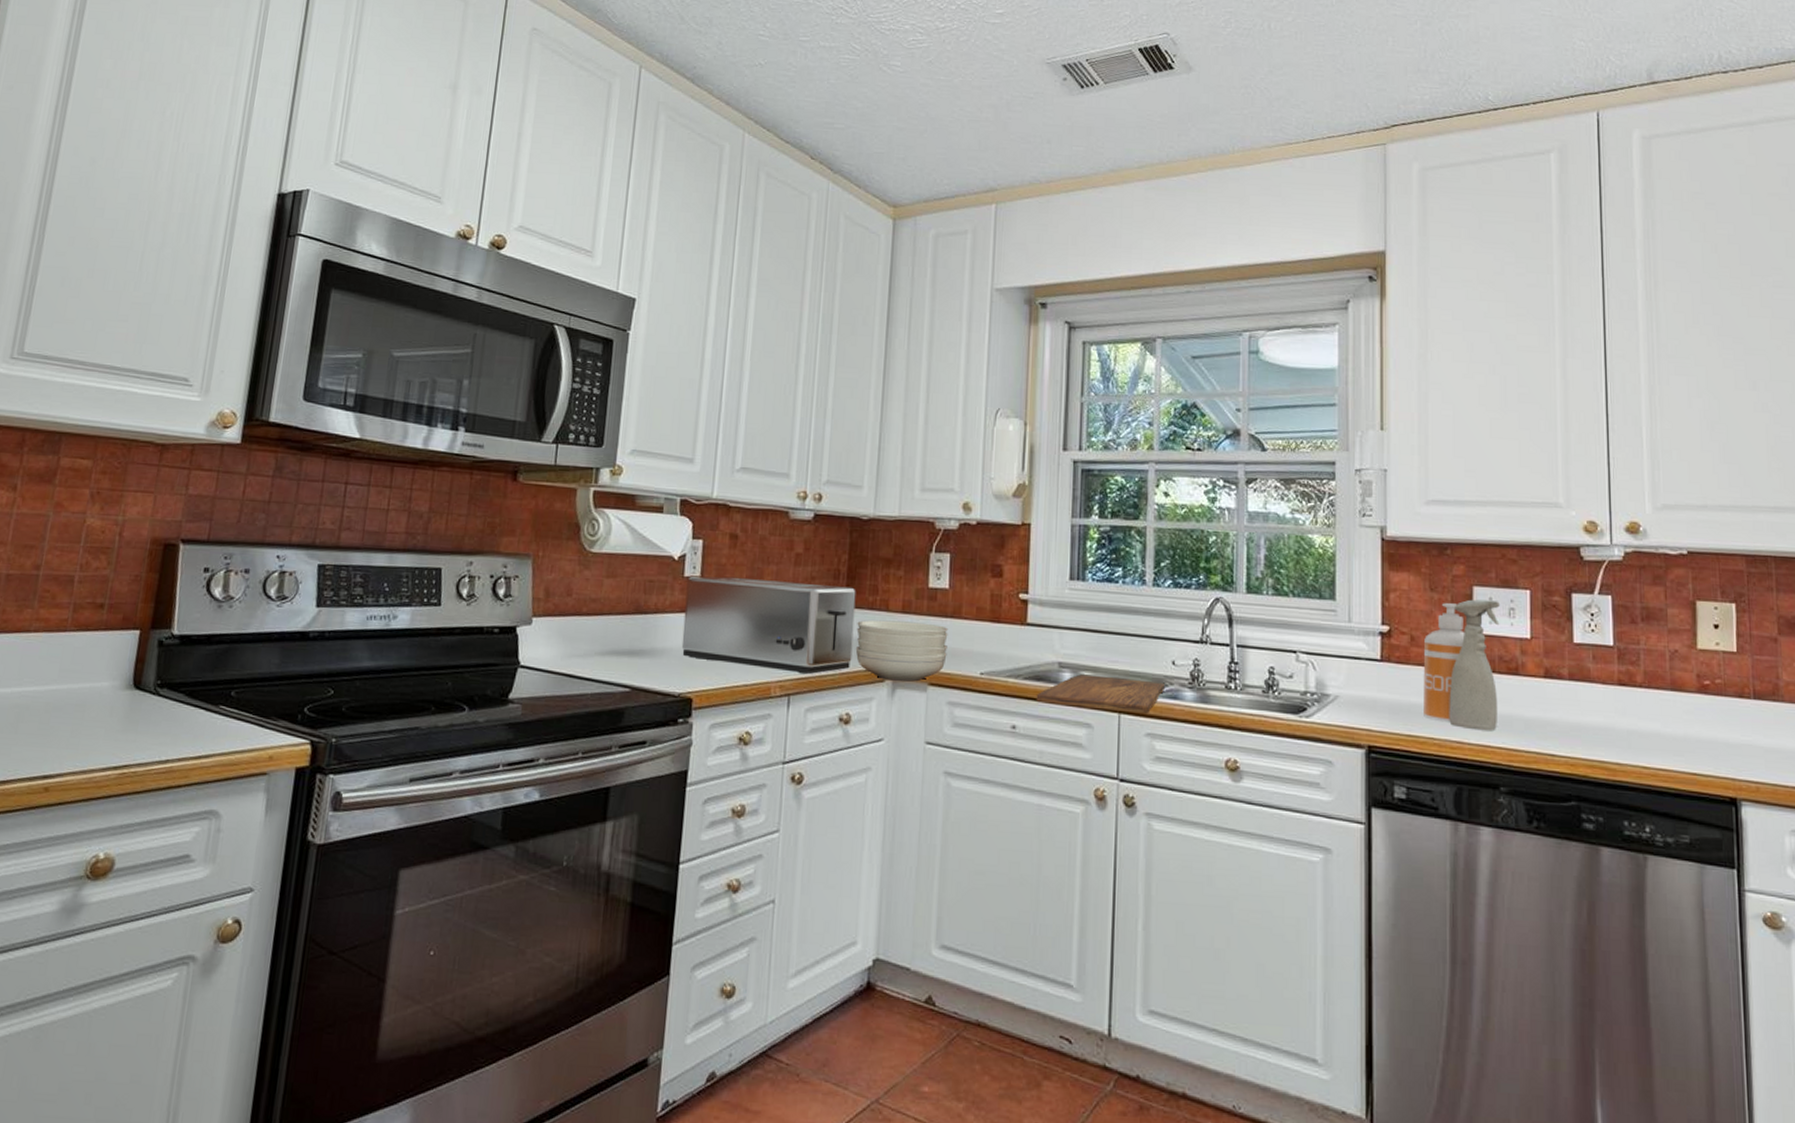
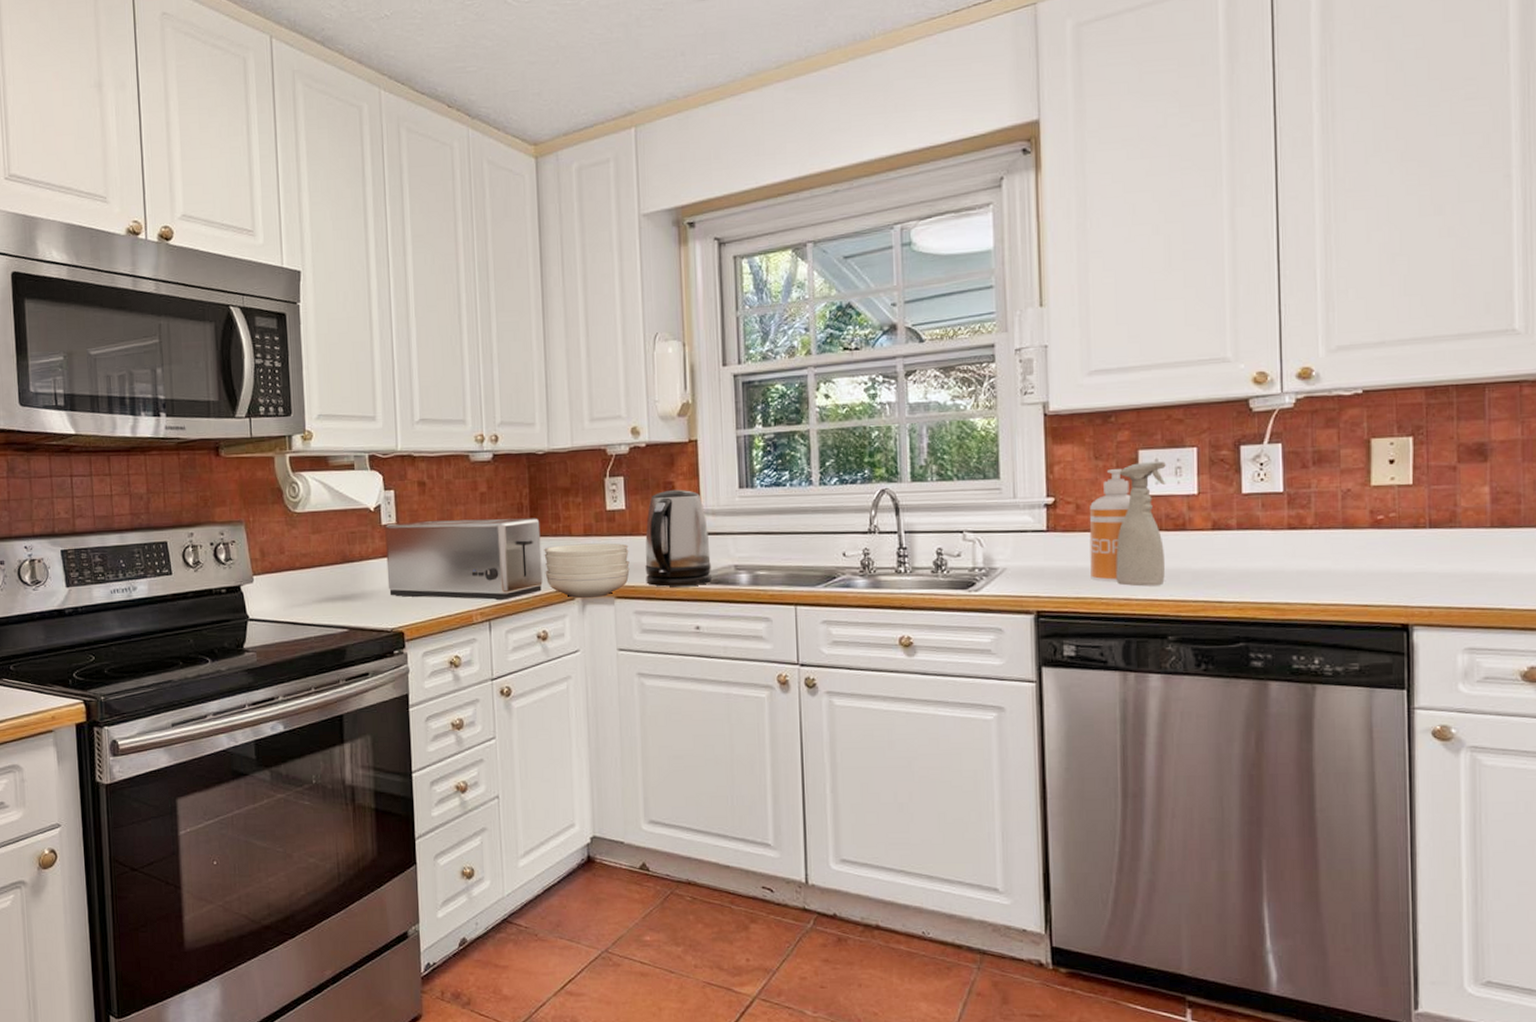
kettle: none [963,573,1034,681] -> present [645,489,712,587]
cutting board: present [1036,674,1164,715] -> none [716,573,837,604]

